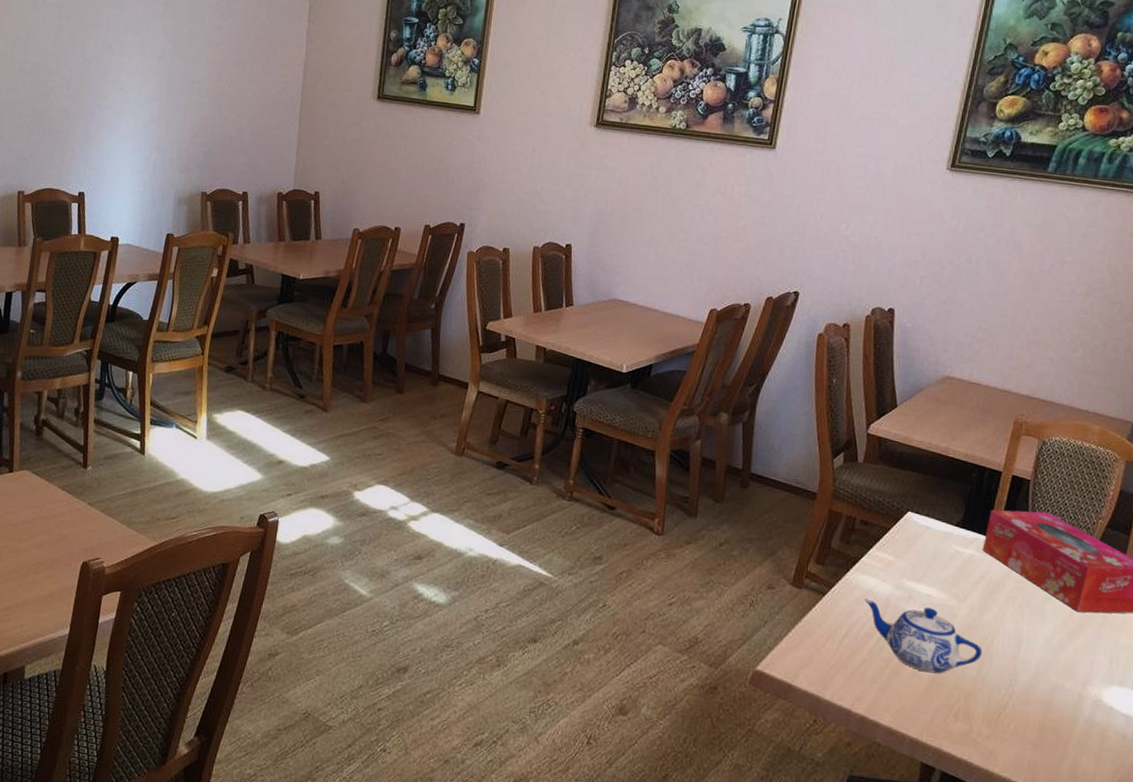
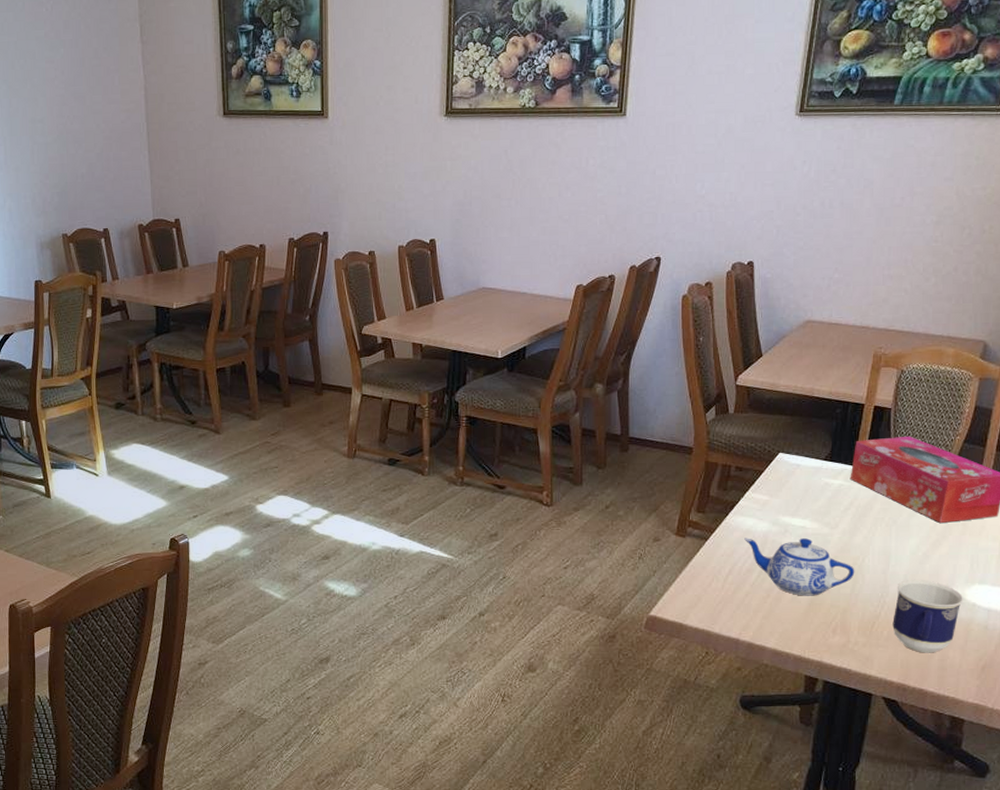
cup: none [1020,670,1100,757] -> present [892,579,963,653]

